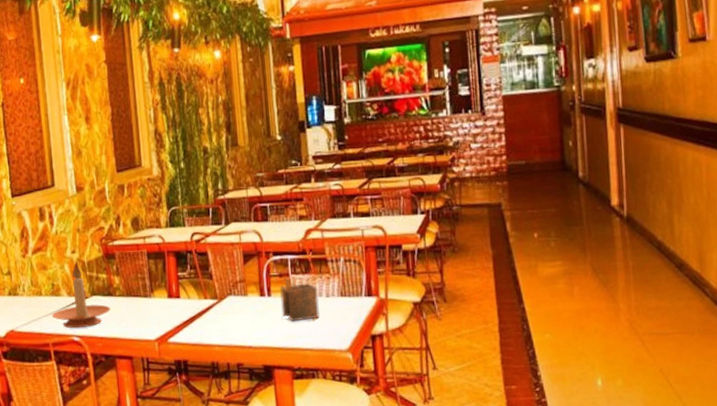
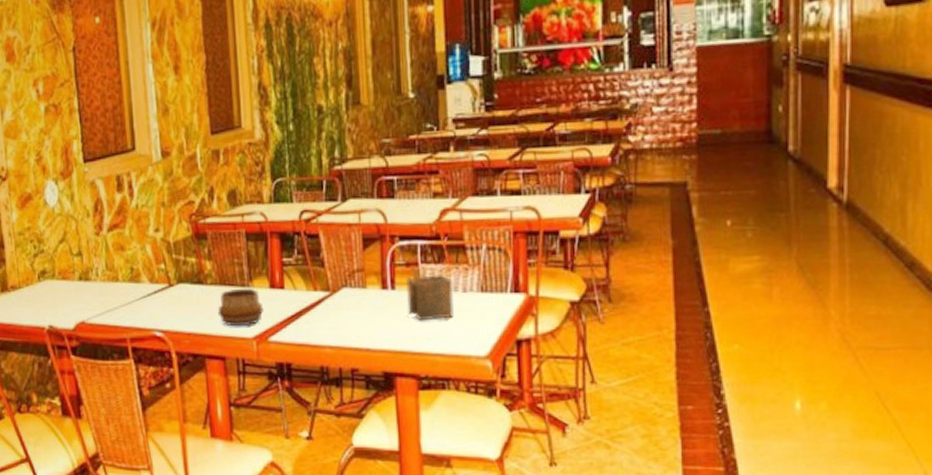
candle holder: present [52,260,111,329] -> none [130,240,201,322]
decorative bowl: none [125,298,164,331] -> present [218,288,264,327]

